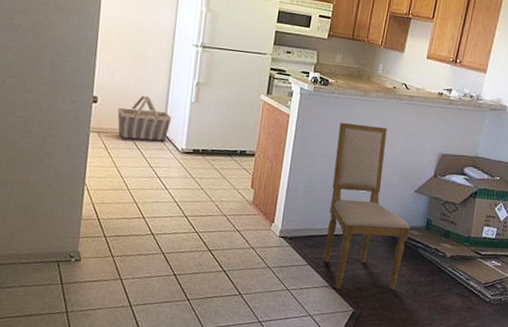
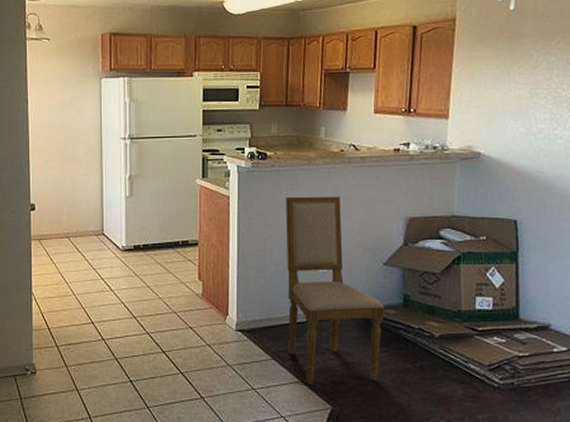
basket: present [117,95,172,143] -> none [55,196,109,245]

